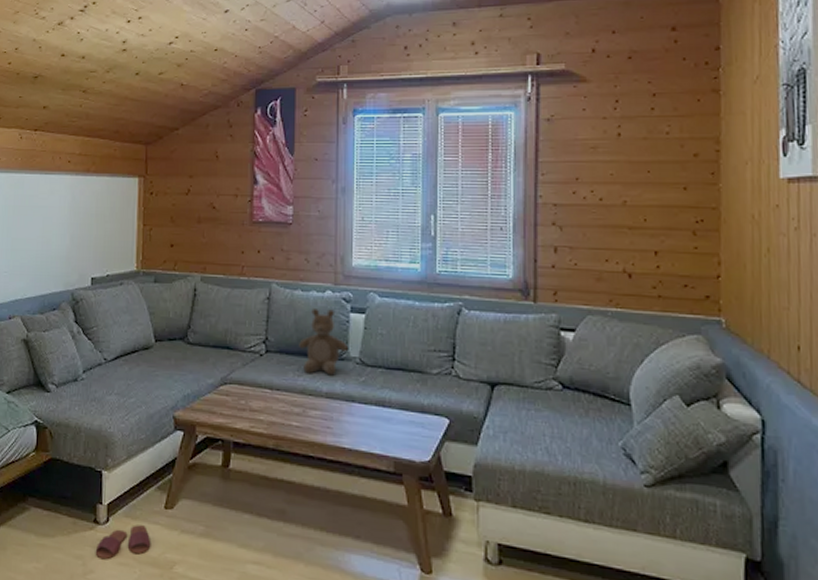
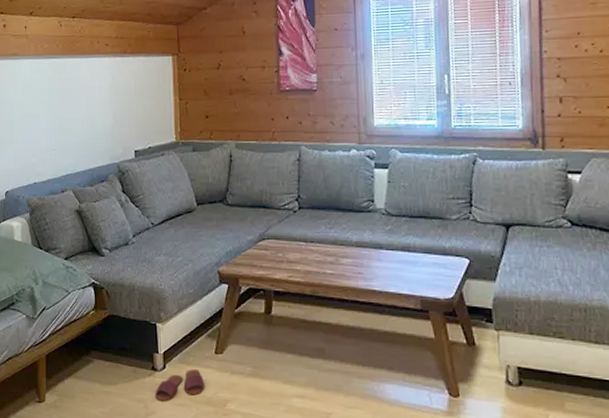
teddy bear: present [299,309,348,376] -> none [329,166,374,226]

